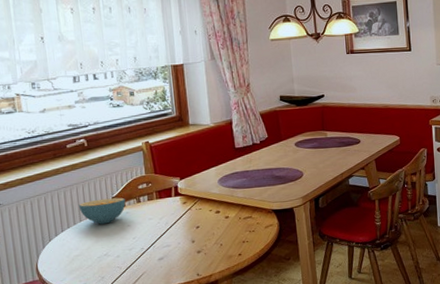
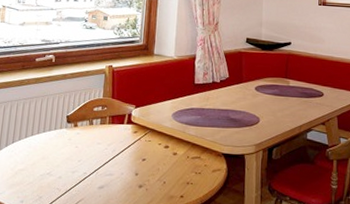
cereal bowl: present [78,197,126,225] -> none [33,115,79,142]

